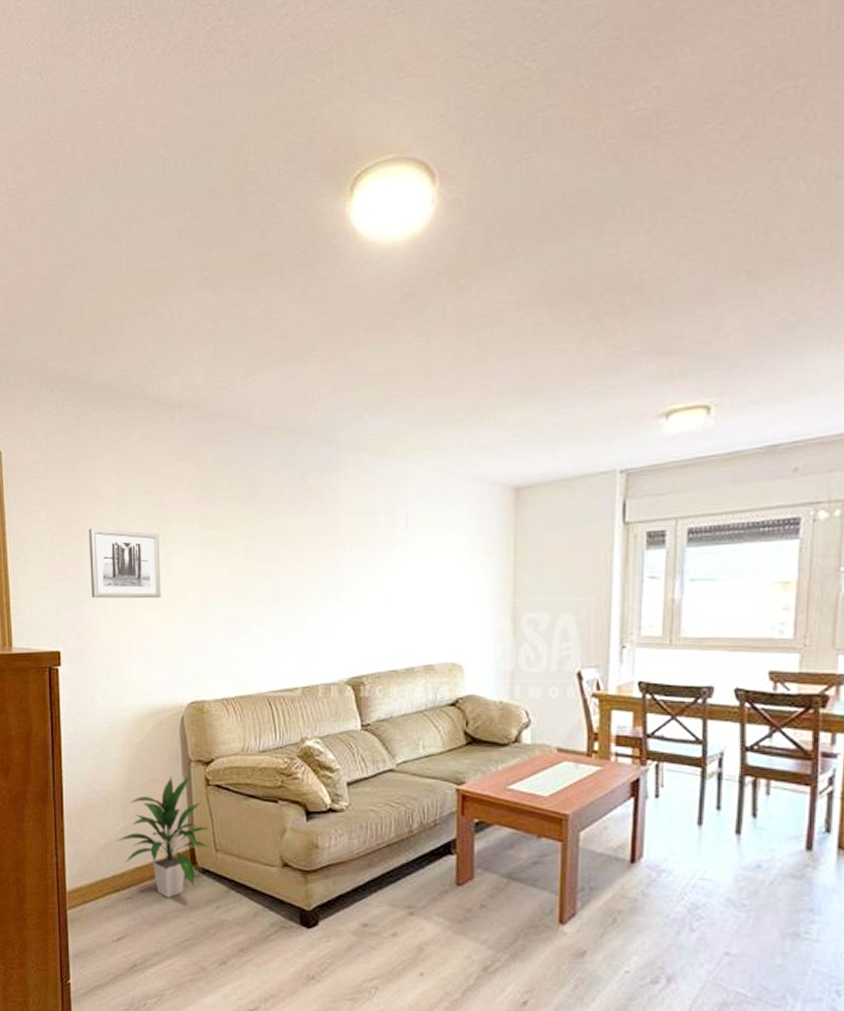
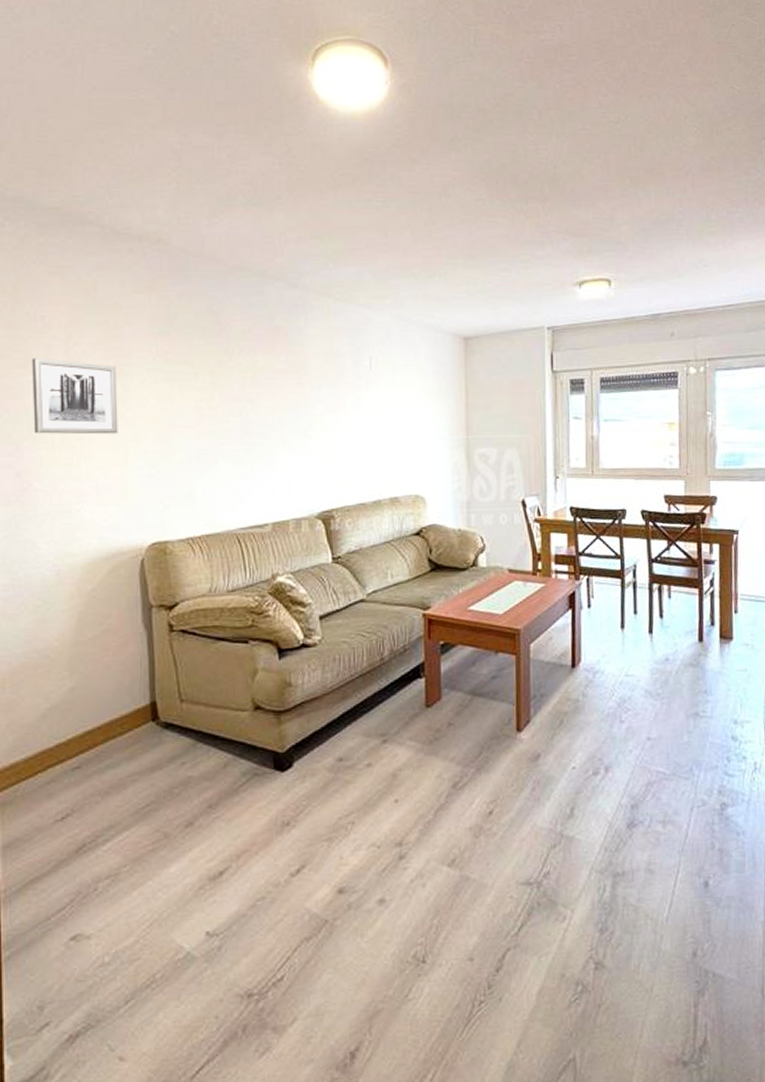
indoor plant: present [116,774,210,898] -> none [61,621,174,761]

